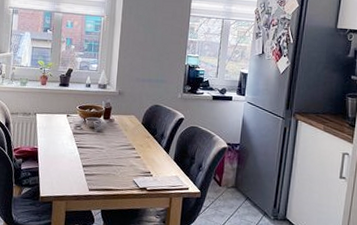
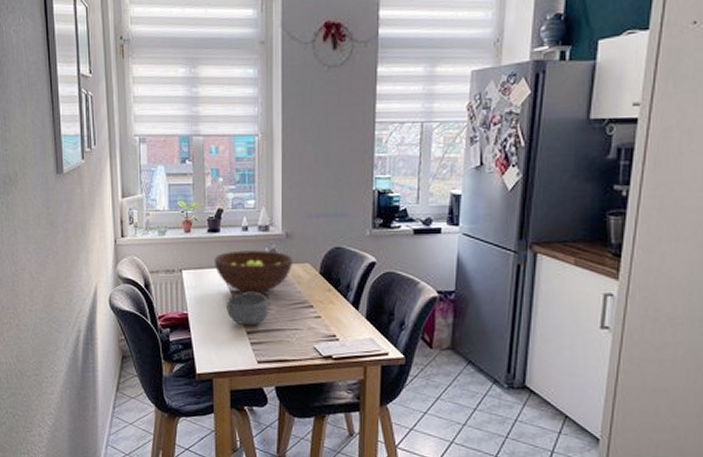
fruit bowl: none [62,102,123,138] -> present [213,250,294,296]
bowl: none [68,135,102,160] -> present [227,293,269,325]

